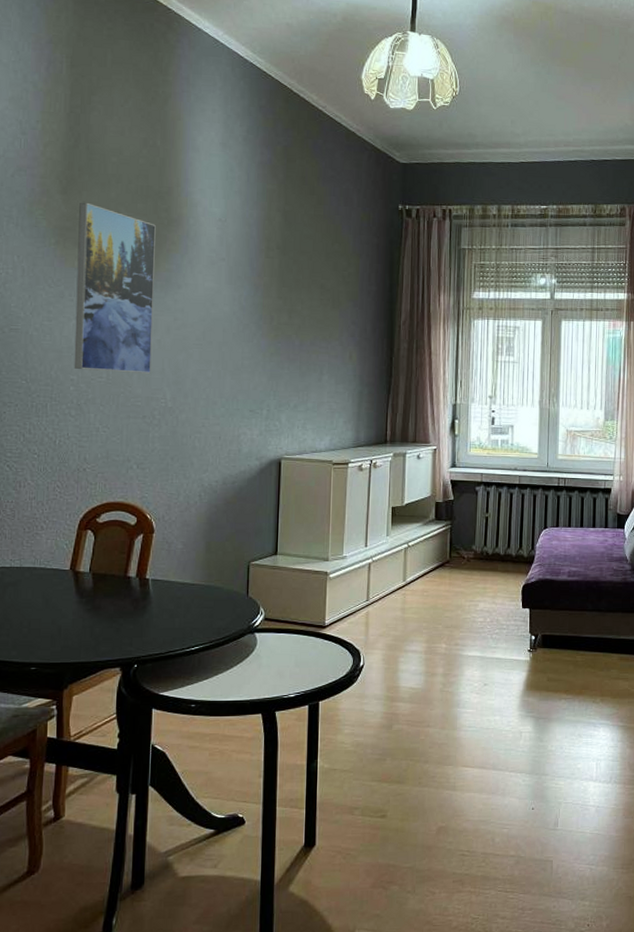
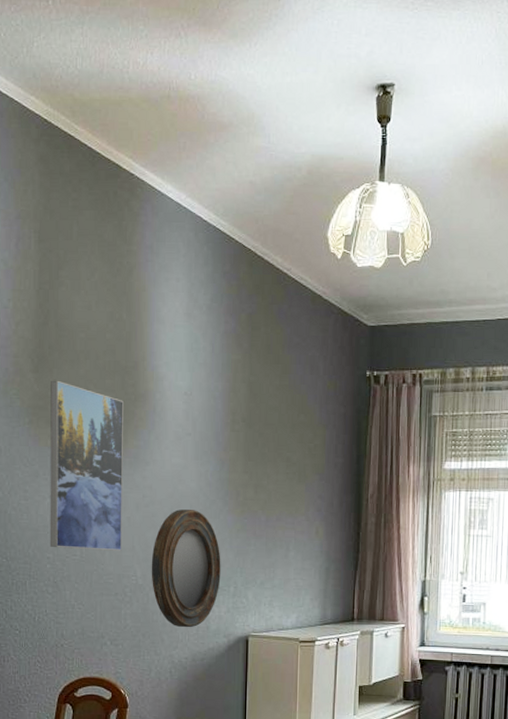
home mirror: none [181,333,254,451] -> present [151,509,221,628]

